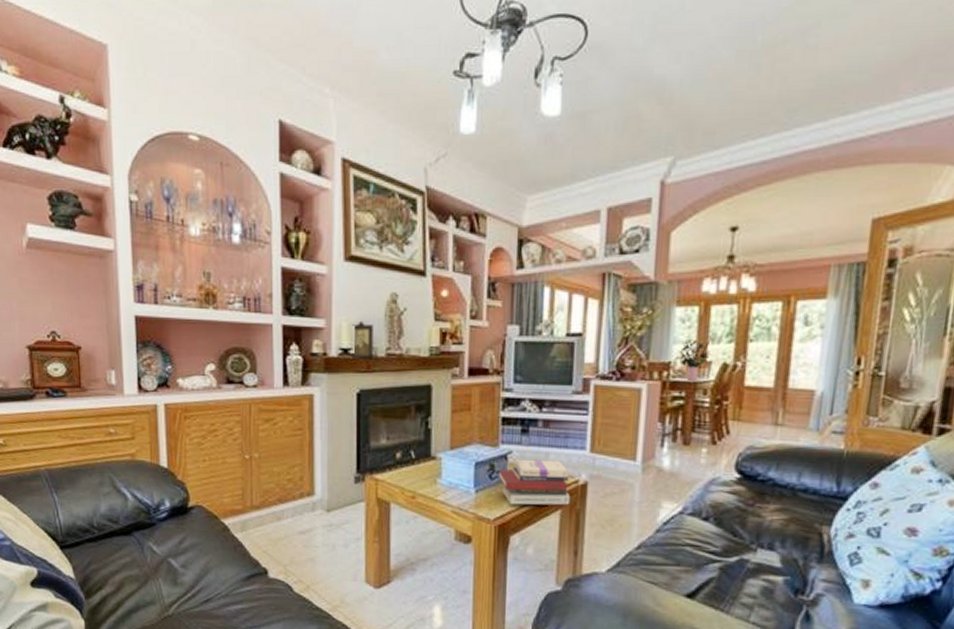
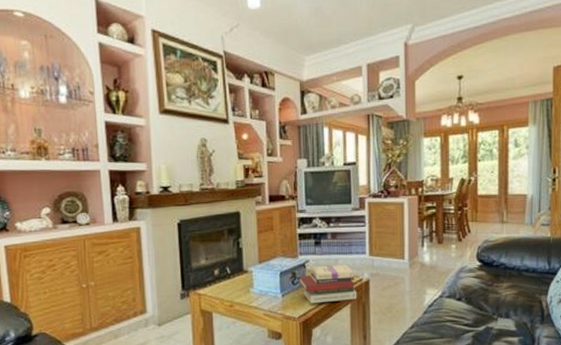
photo frame: present [350,320,379,361] -> none [170,162,194,196]
bouquet: present [678,338,712,382] -> none [428,160,452,195]

